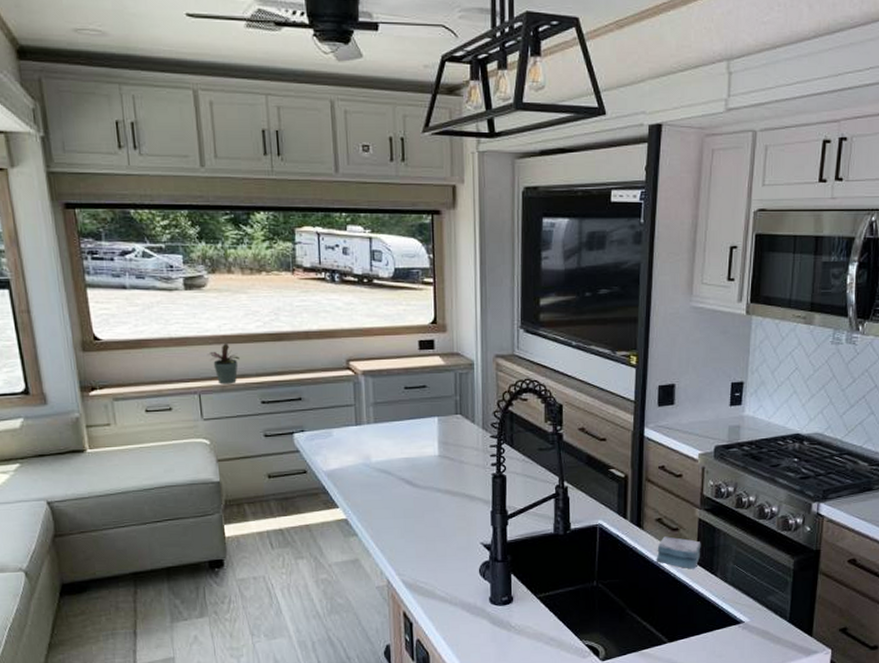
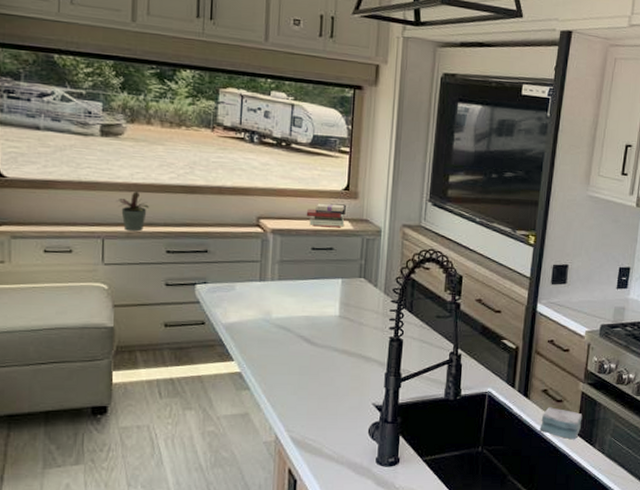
books: none [395,339,436,365] -> present [306,203,345,228]

